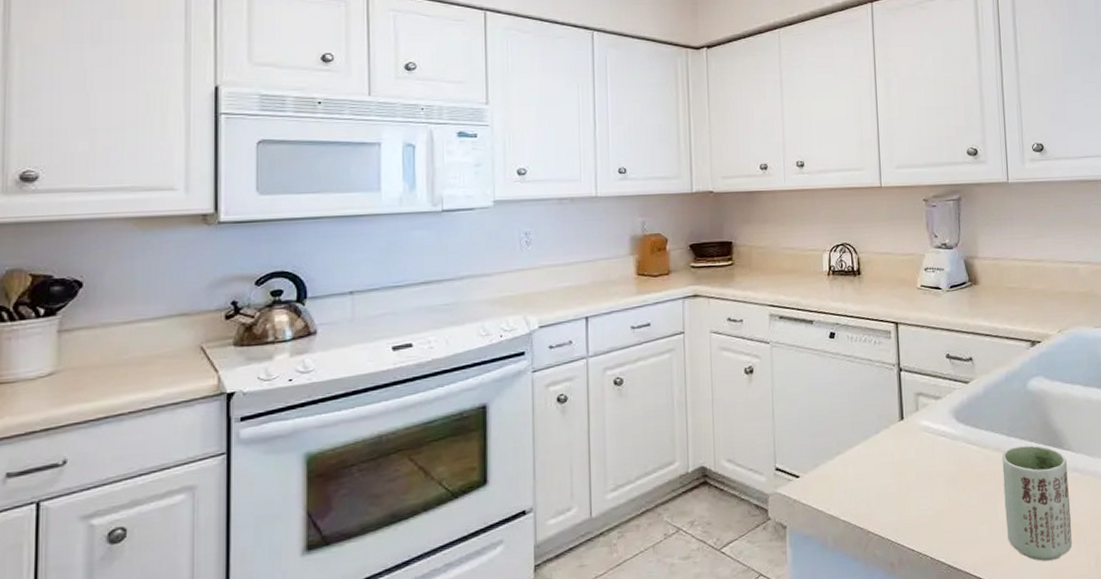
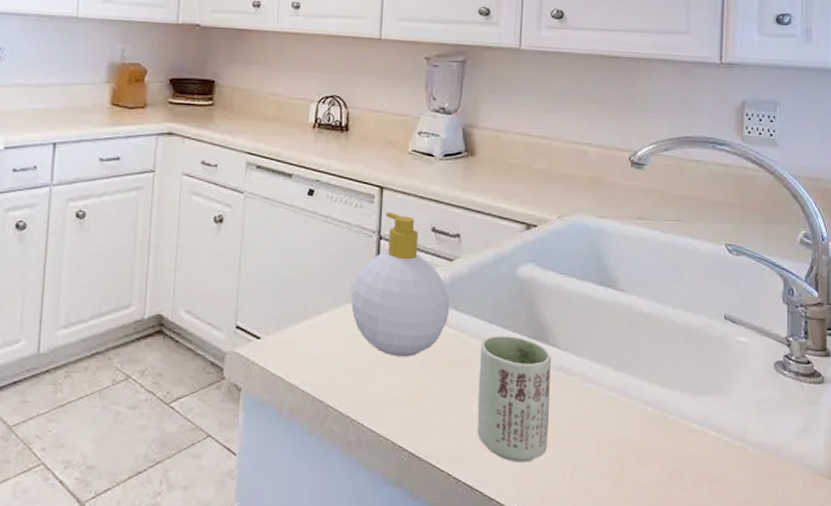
soap bottle: none [879,344,971,478] -> present [350,211,450,356]

